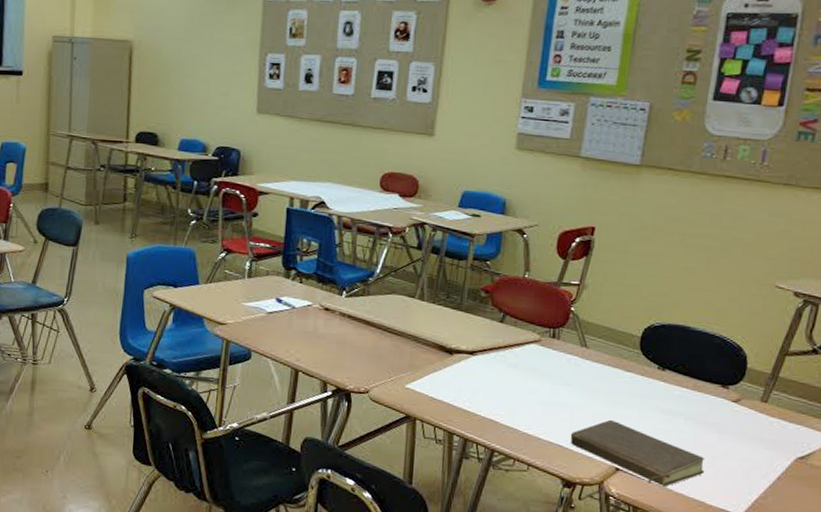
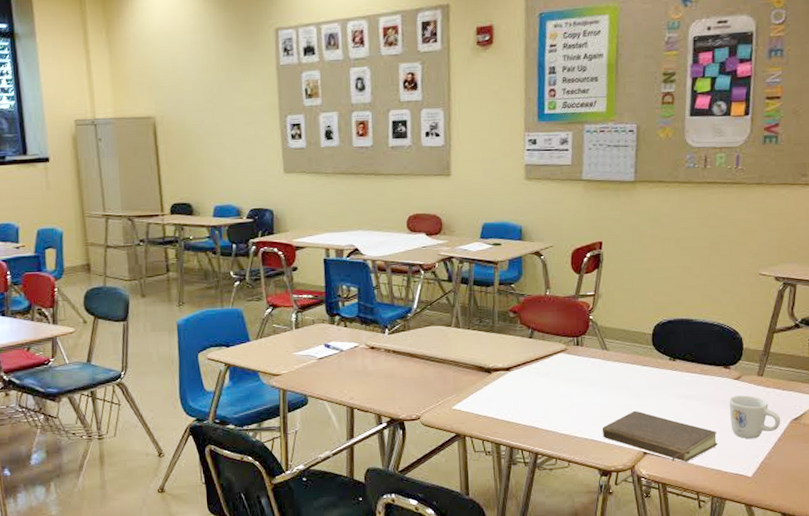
mug: none [722,420,784,473] -> present [728,395,781,439]

